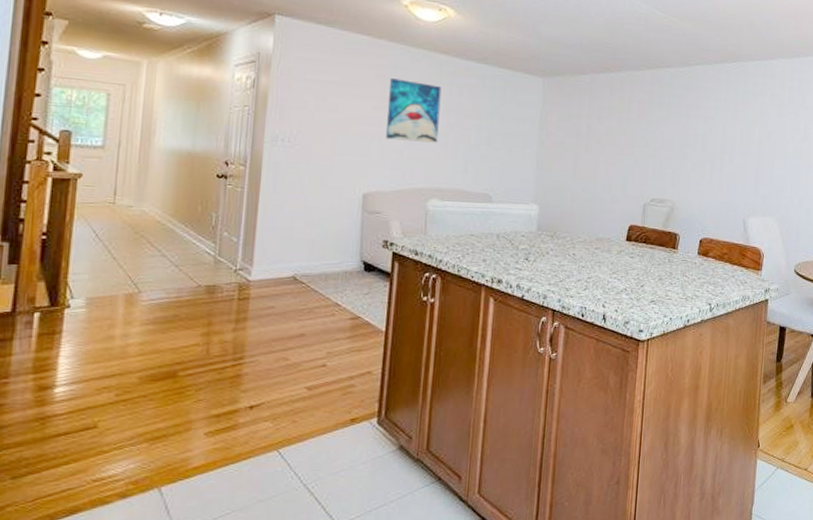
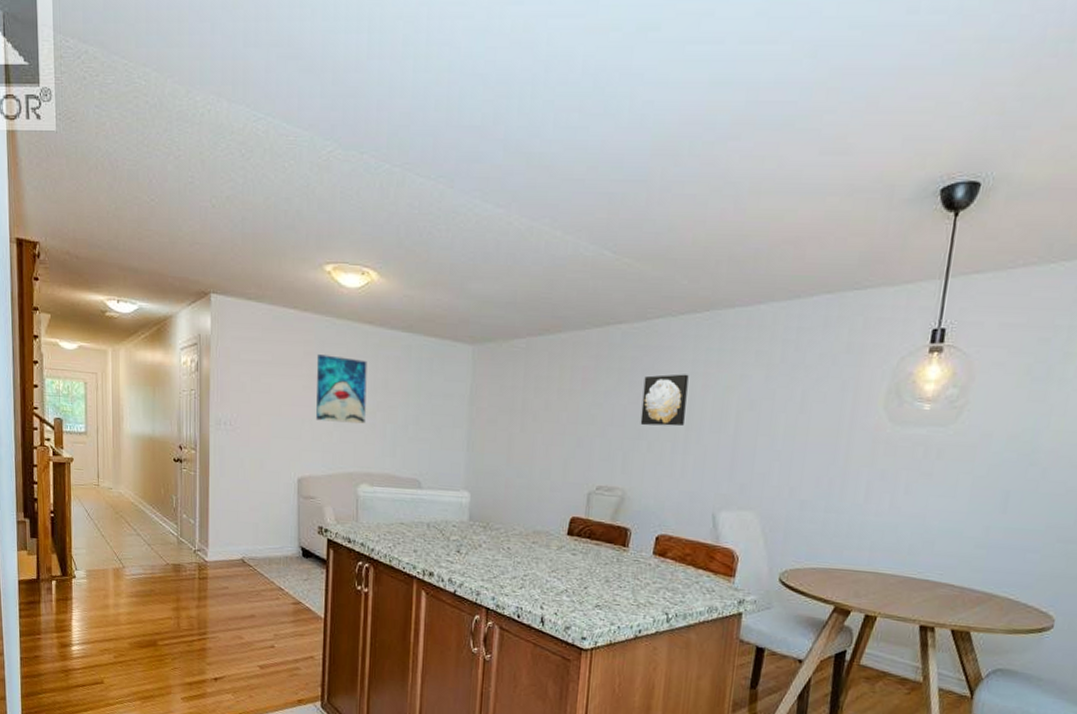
wall art: none [685,109,722,150] -> present [640,374,689,427]

